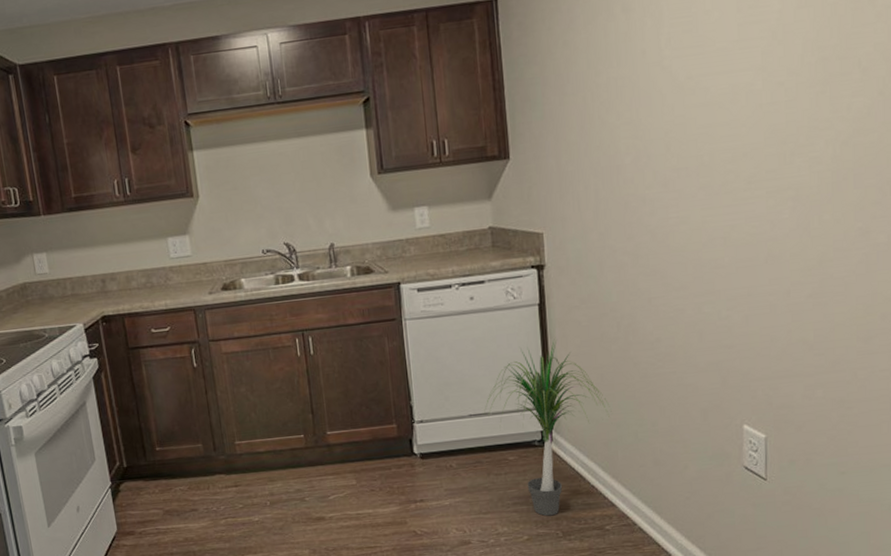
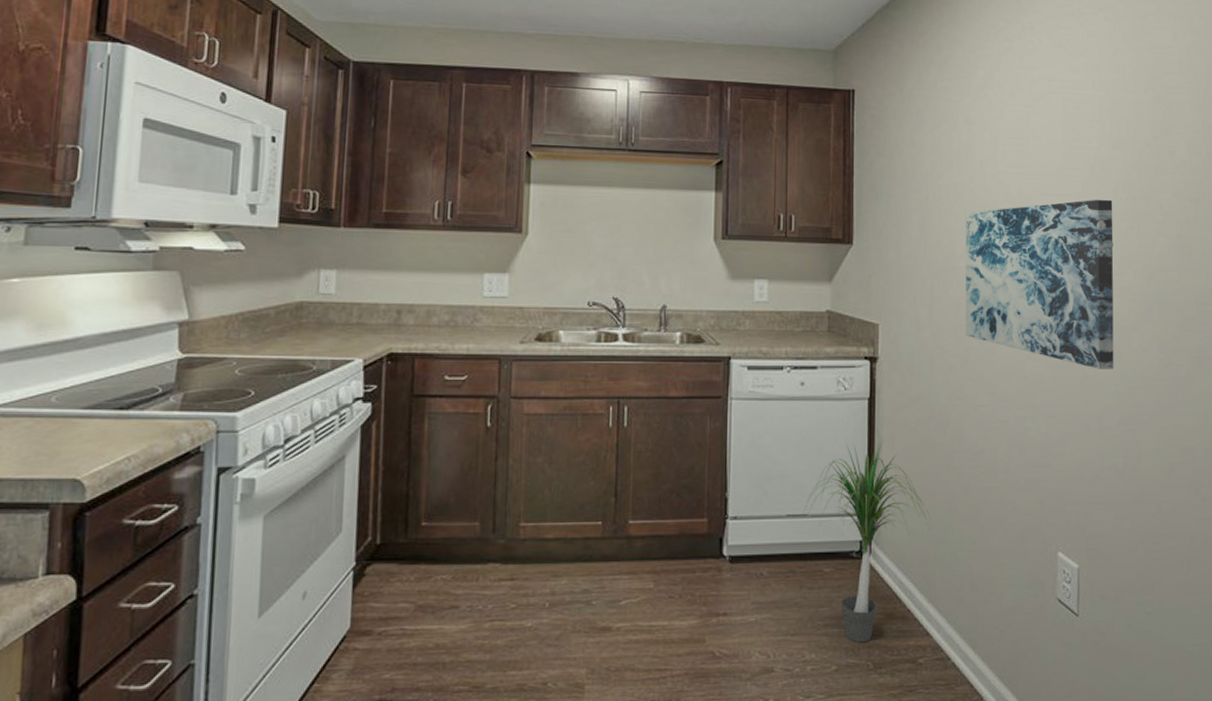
wall art: none [629,65,803,247] -> present [966,199,1114,369]

